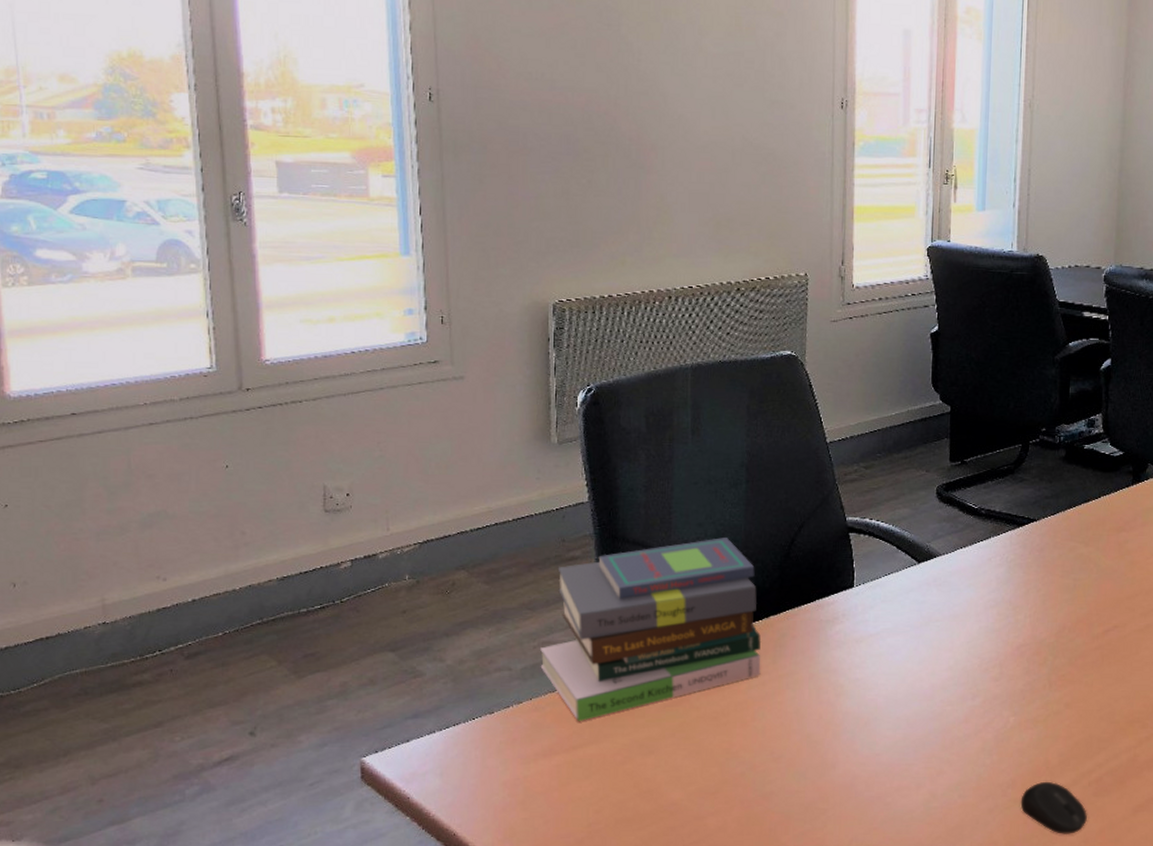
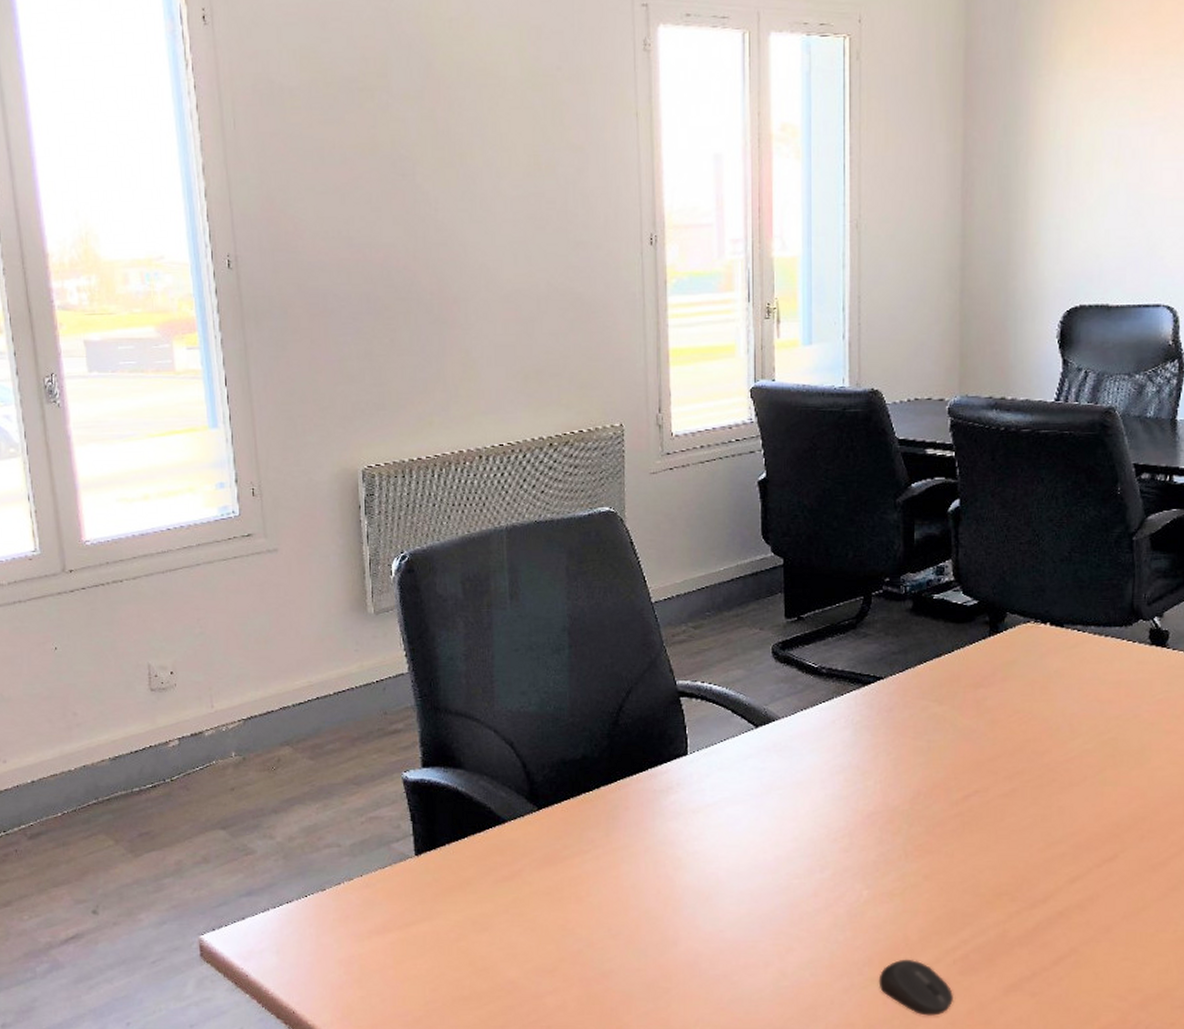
books: present [539,538,762,722] -> none [367,706,594,899]

